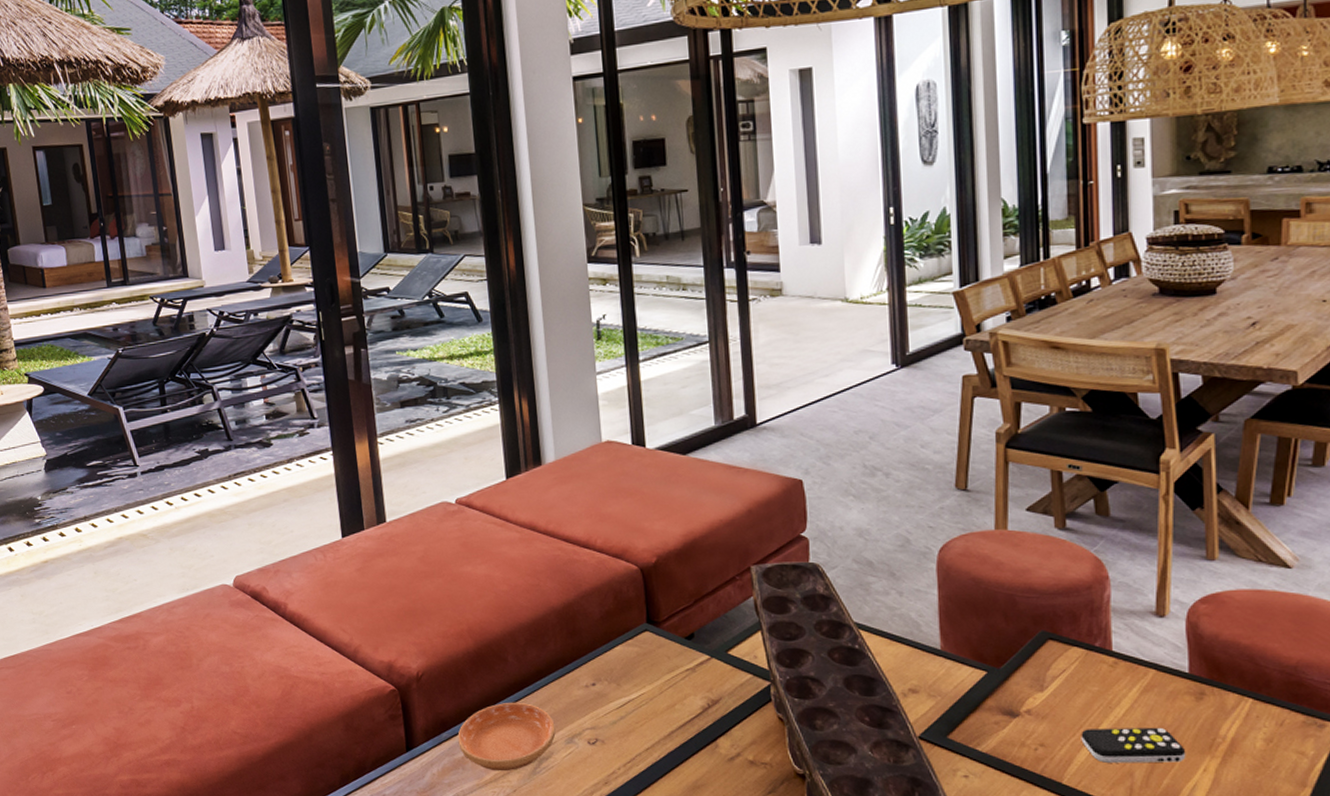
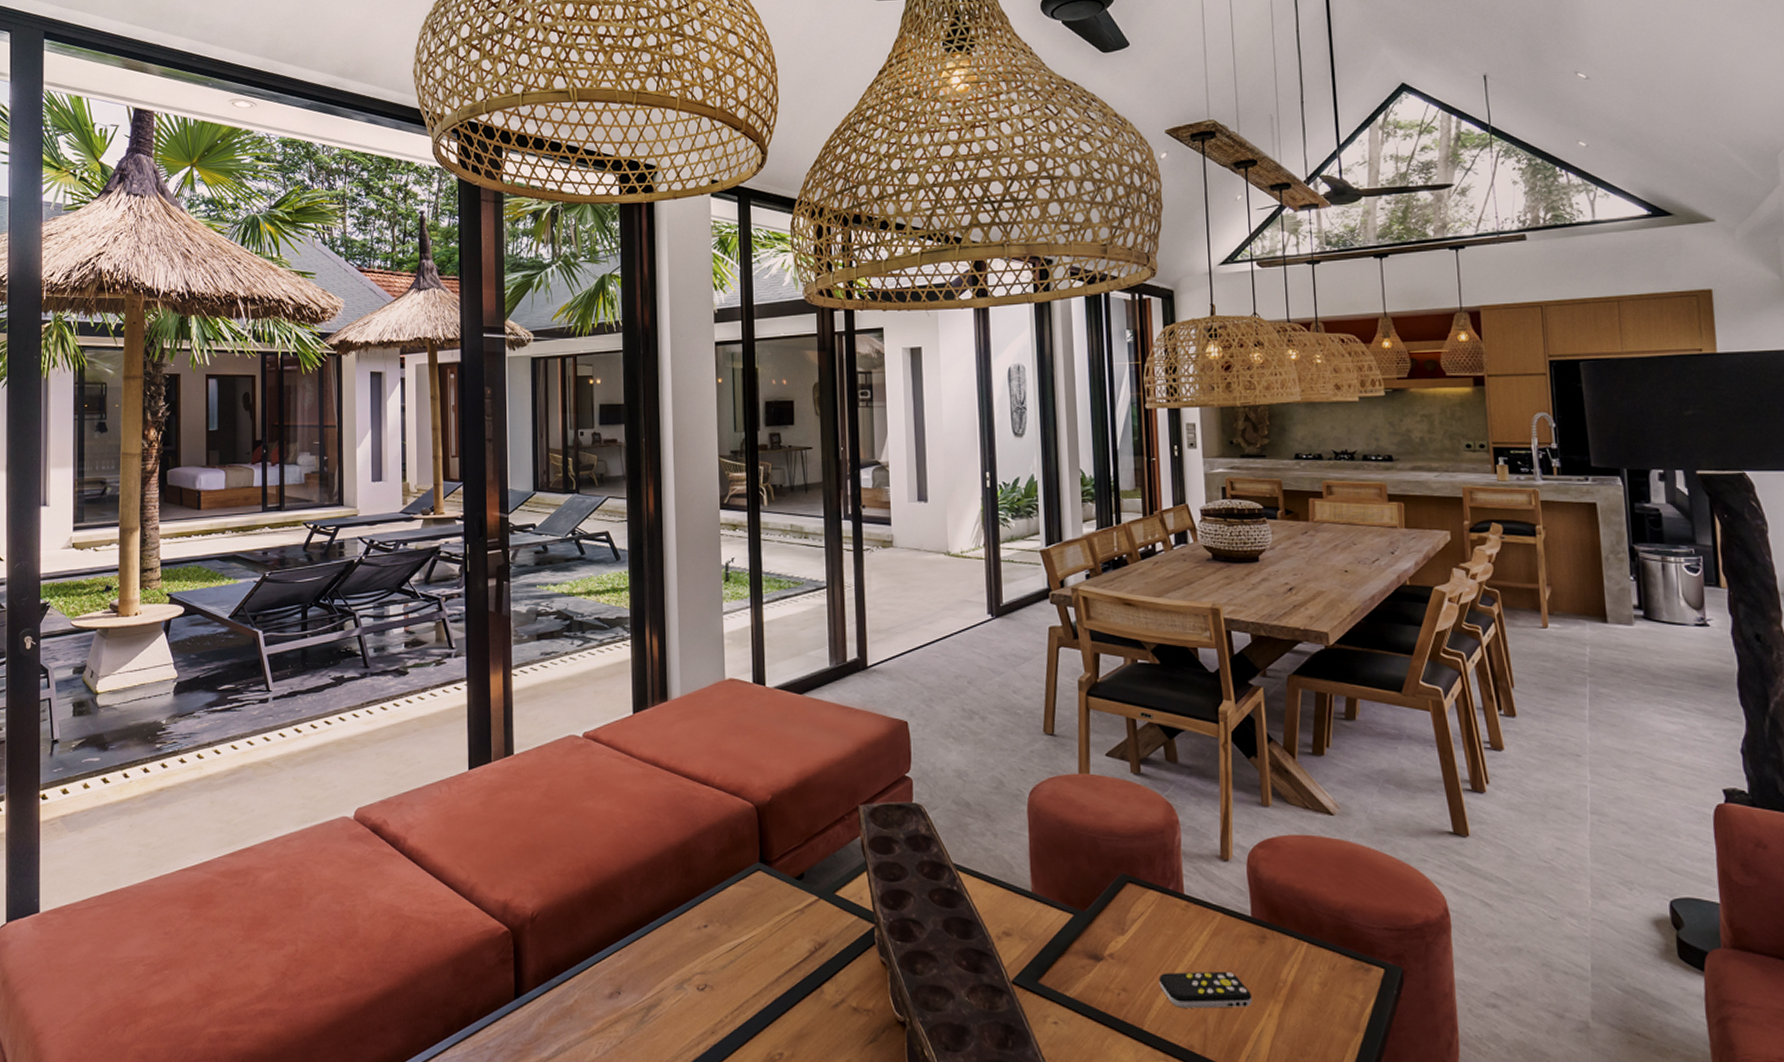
saucer: present [457,702,556,772] -> none [568,944,666,1020]

